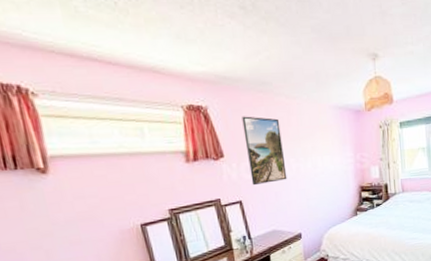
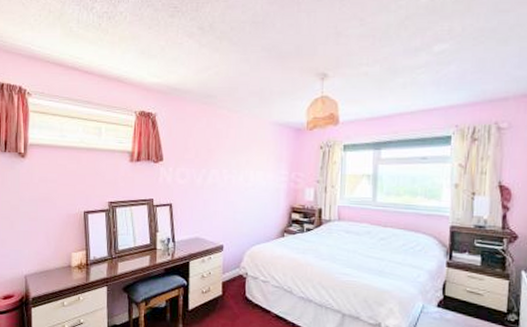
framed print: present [242,116,287,186] -> none [184,125,219,191]

